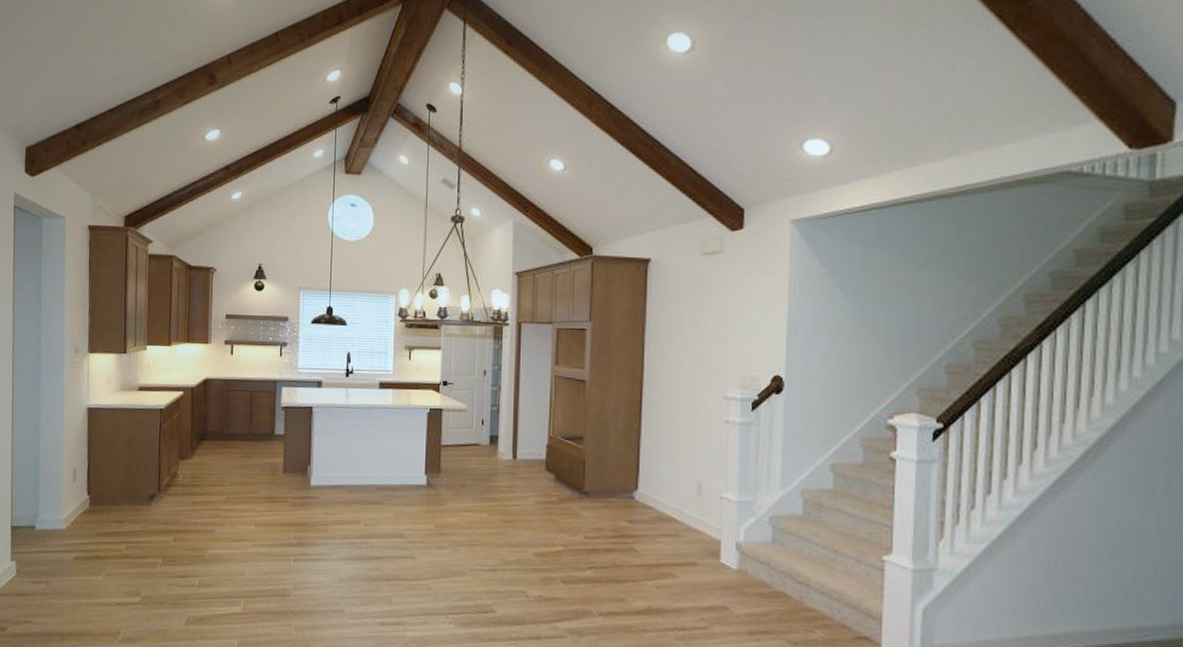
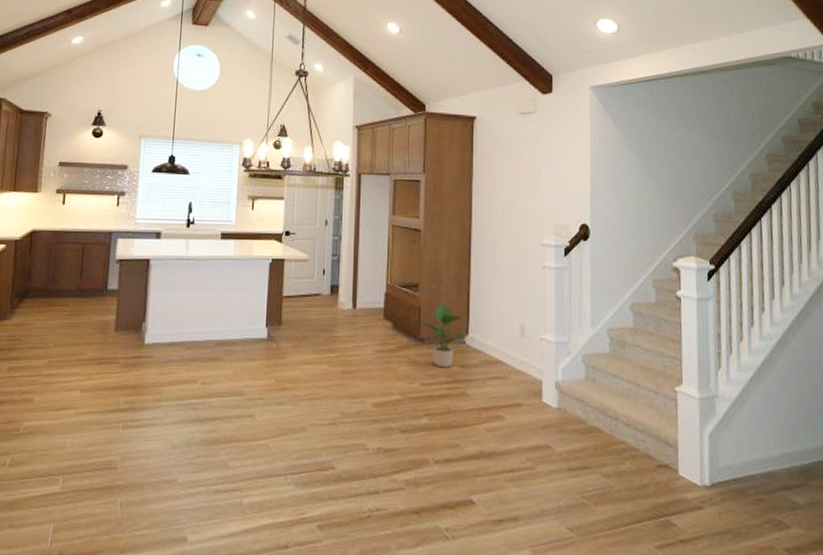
potted plant: none [586,457,632,523] -> present [422,303,463,368]

